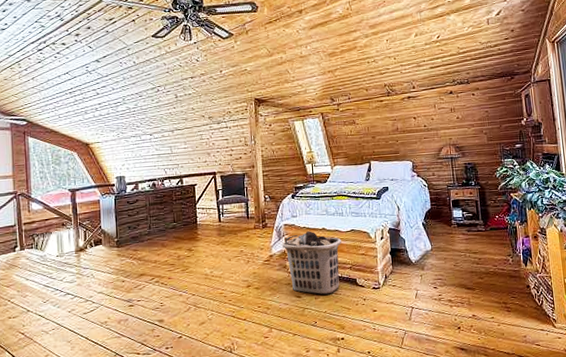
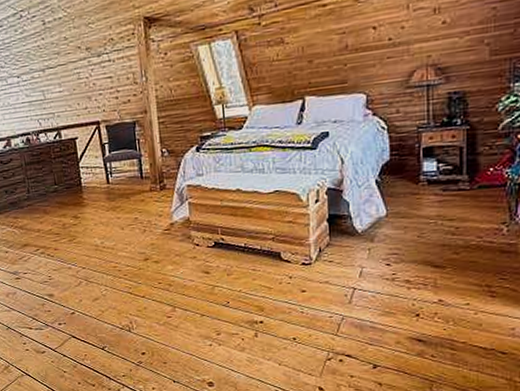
clothes hamper: present [281,231,341,295] -> none [184,193,262,271]

